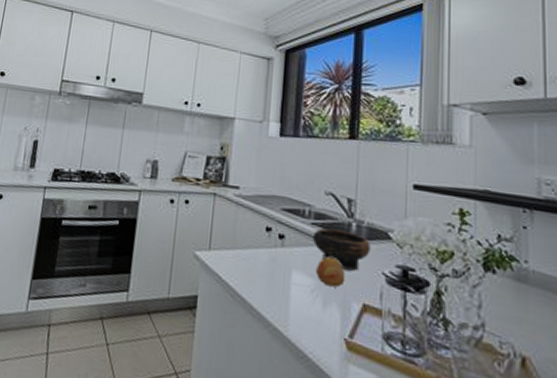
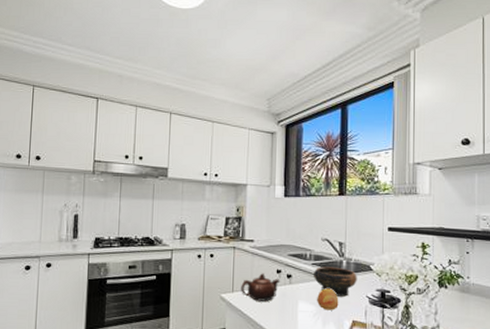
teapot: none [219,229,270,267] -> present [241,273,281,301]

